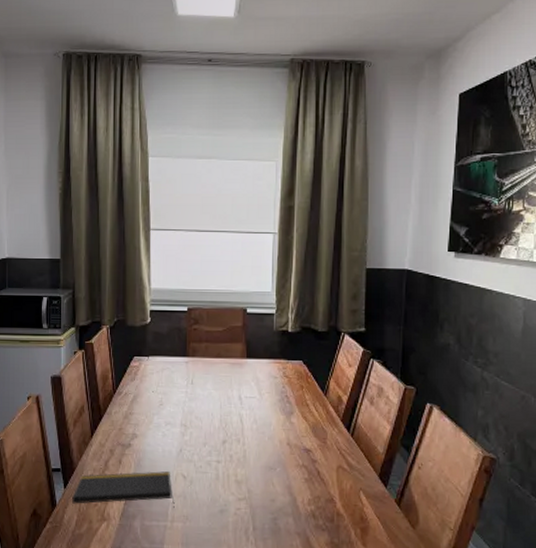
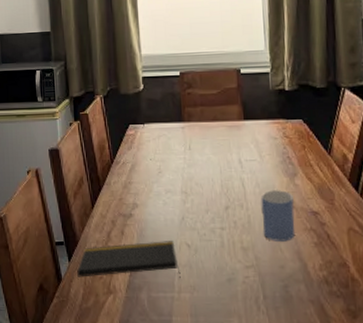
mug: none [257,427,288,476] -> present [260,190,295,242]

